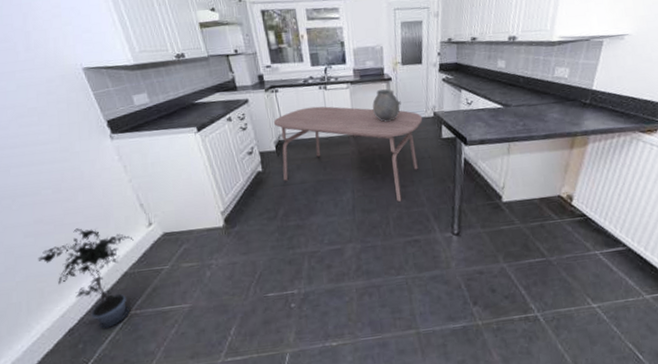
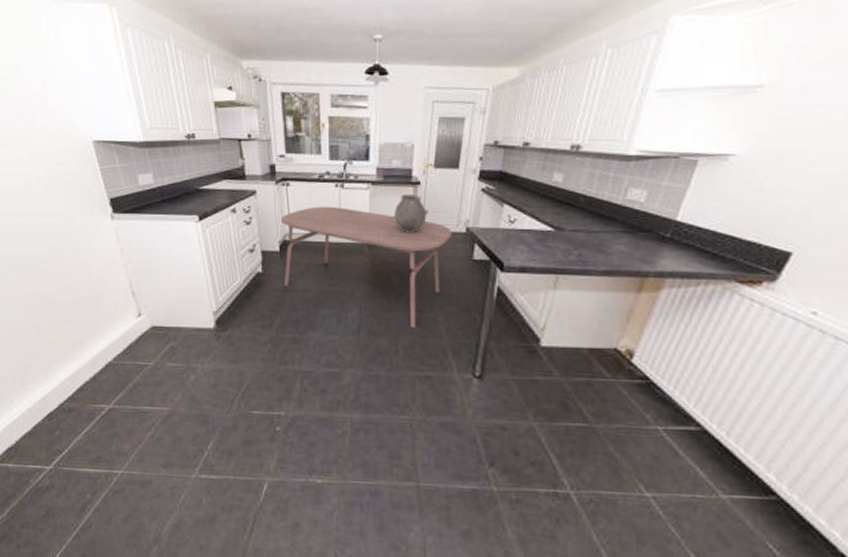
potted plant: present [38,228,134,328] -> none [27,309,121,419]

